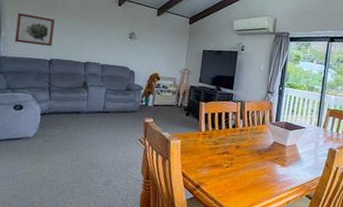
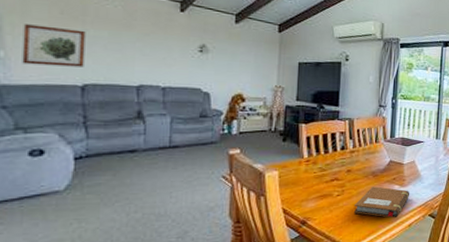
notebook: none [239,163,290,194] -> present [353,186,410,219]

